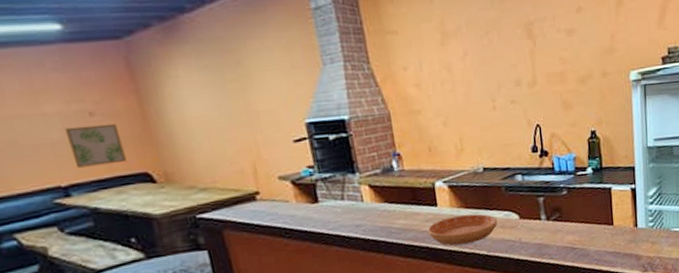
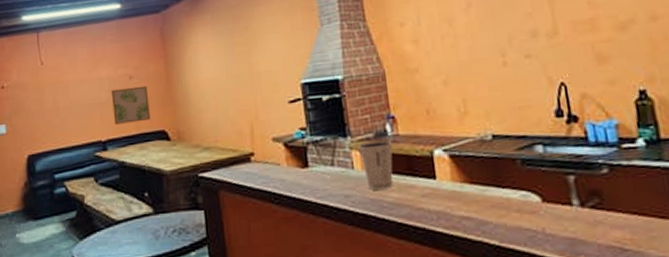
dixie cup: none [366,175,400,219] -> present [358,140,393,190]
saucer: present [427,214,497,246] -> none [424,191,512,229]

